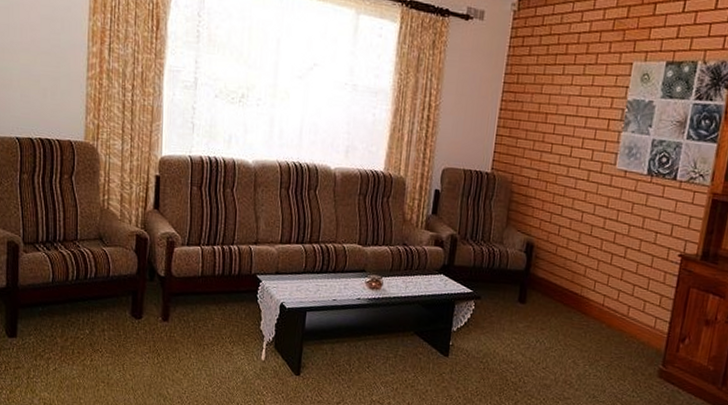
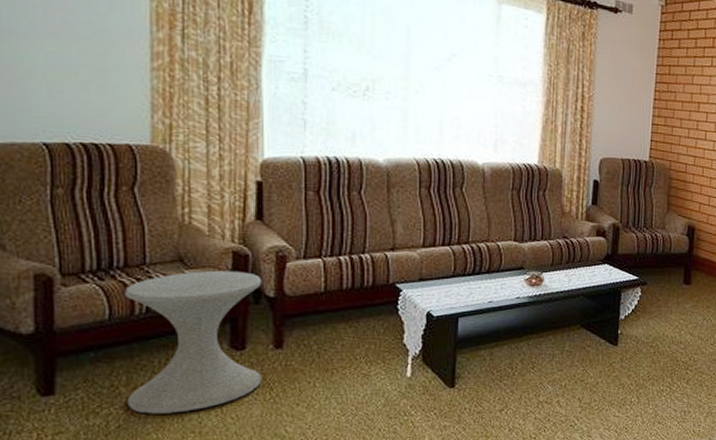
side table: none [61,249,156,365] -> present [124,270,262,414]

